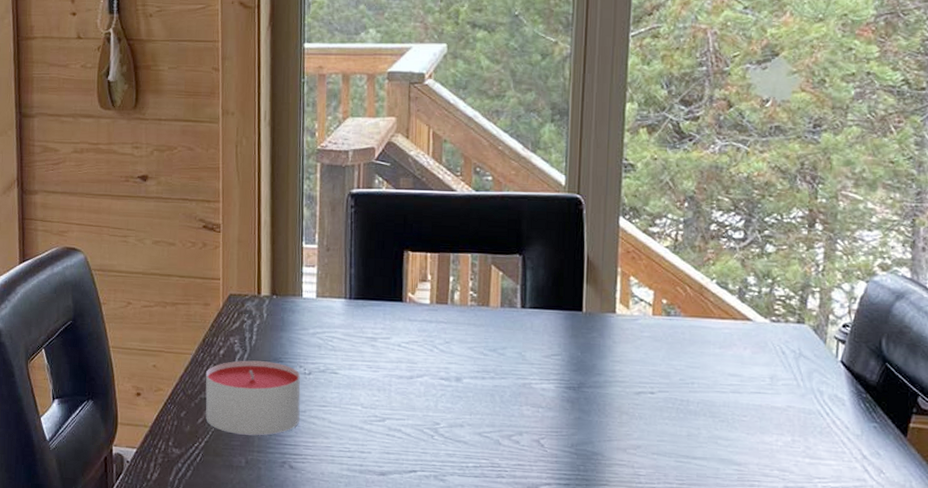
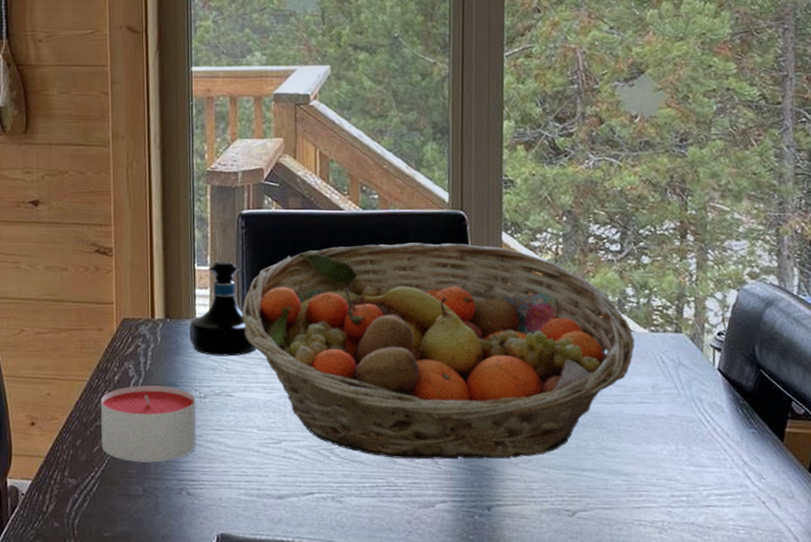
tequila bottle: none [295,239,363,335] -> present [189,261,256,357]
fruit basket: none [349,225,754,444] -> present [242,242,634,460]

